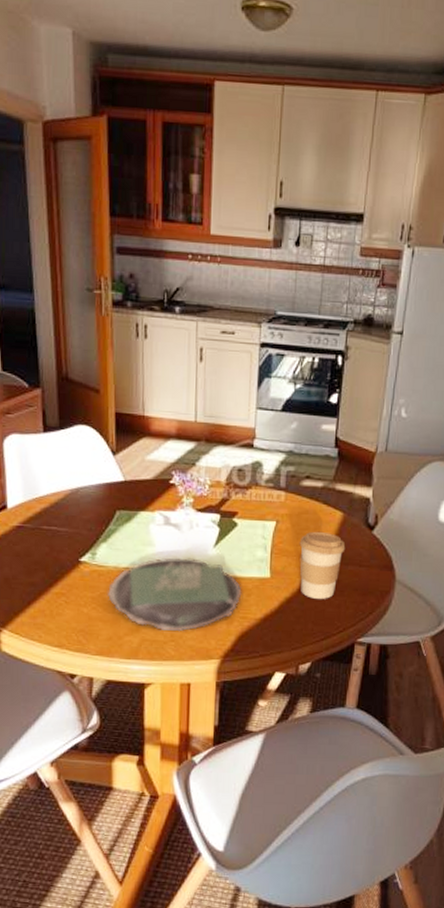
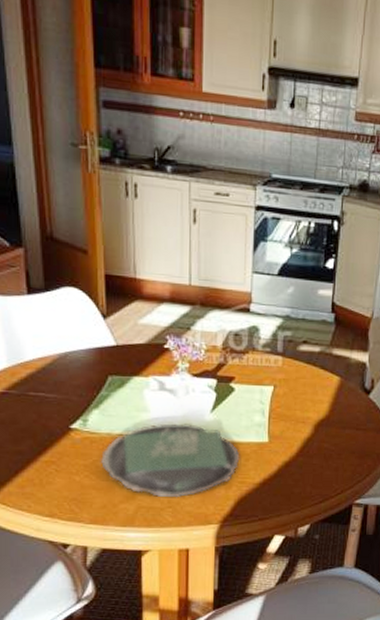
coffee cup: present [299,531,346,599] -> none [297,395,343,462]

